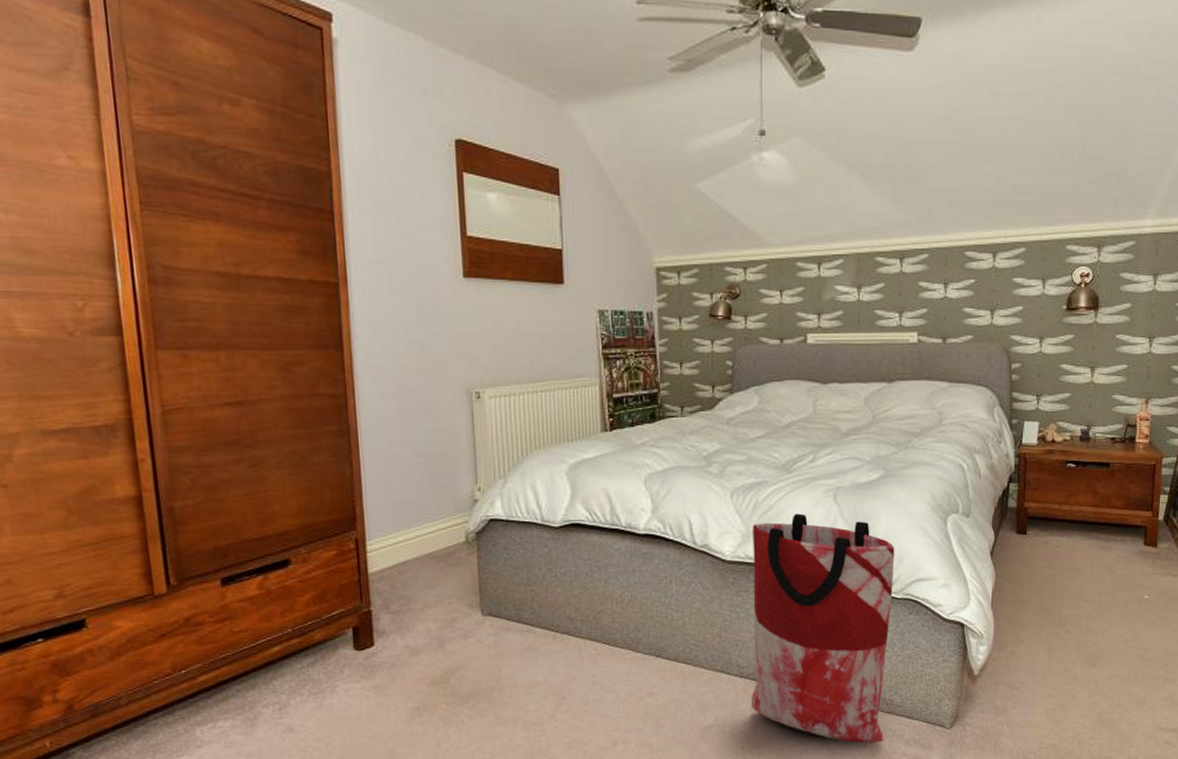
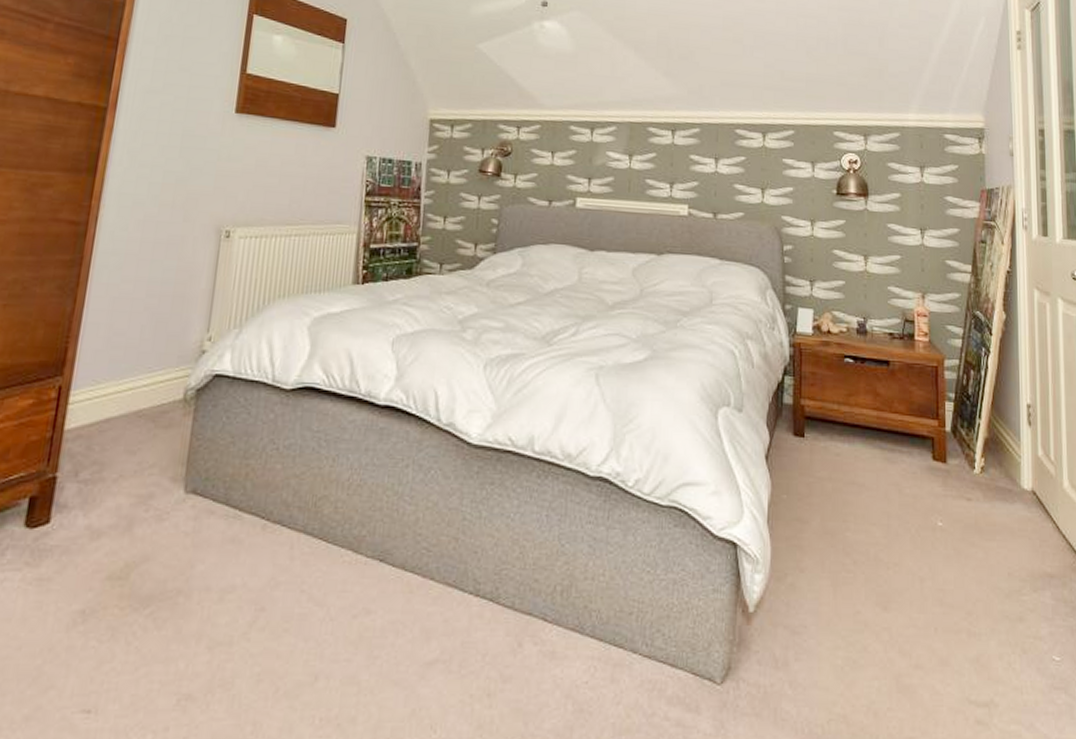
bag: present [751,513,895,744] -> none [485,394,661,699]

